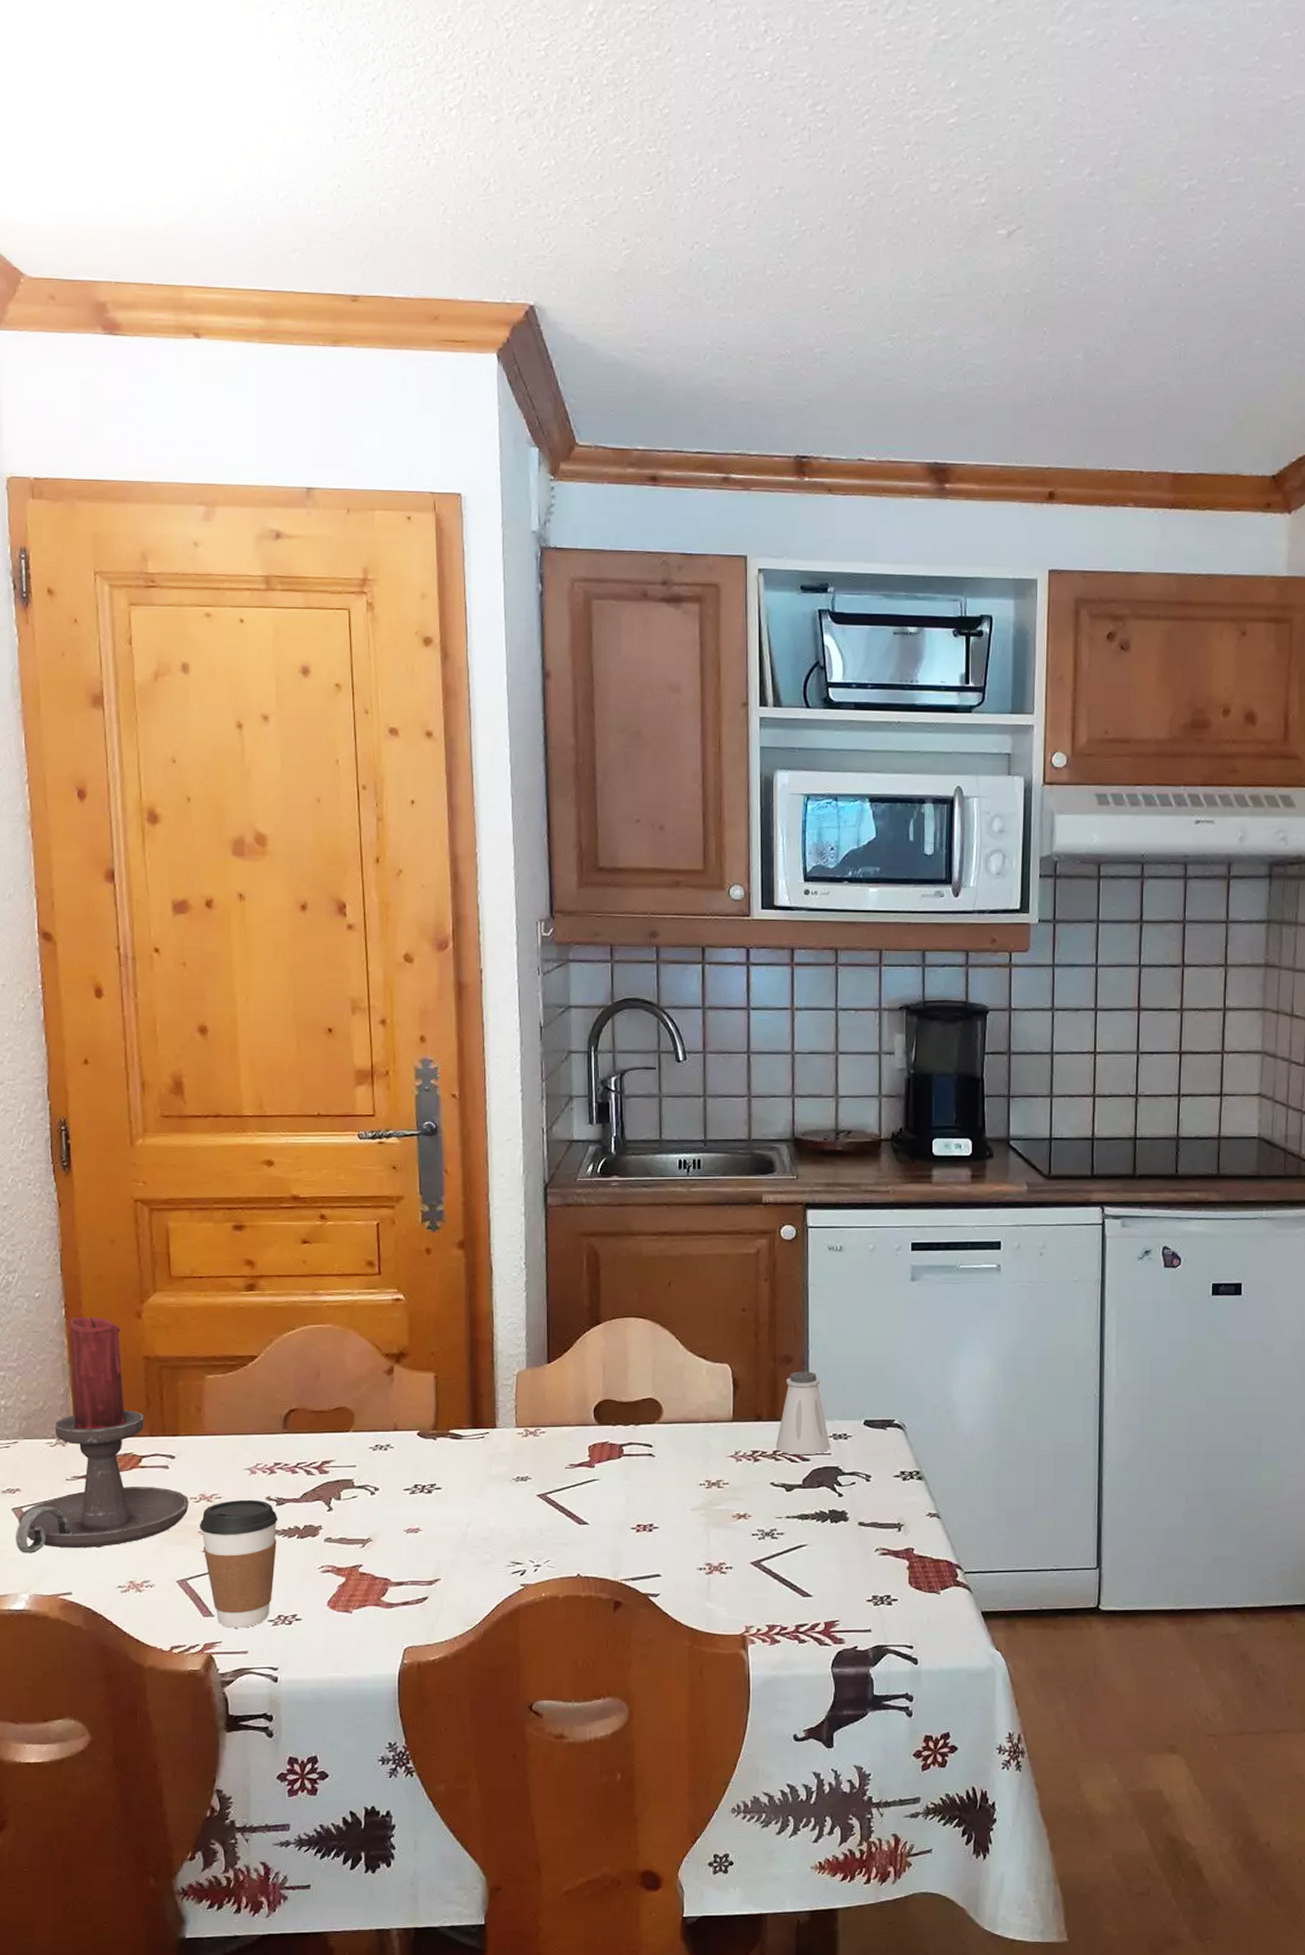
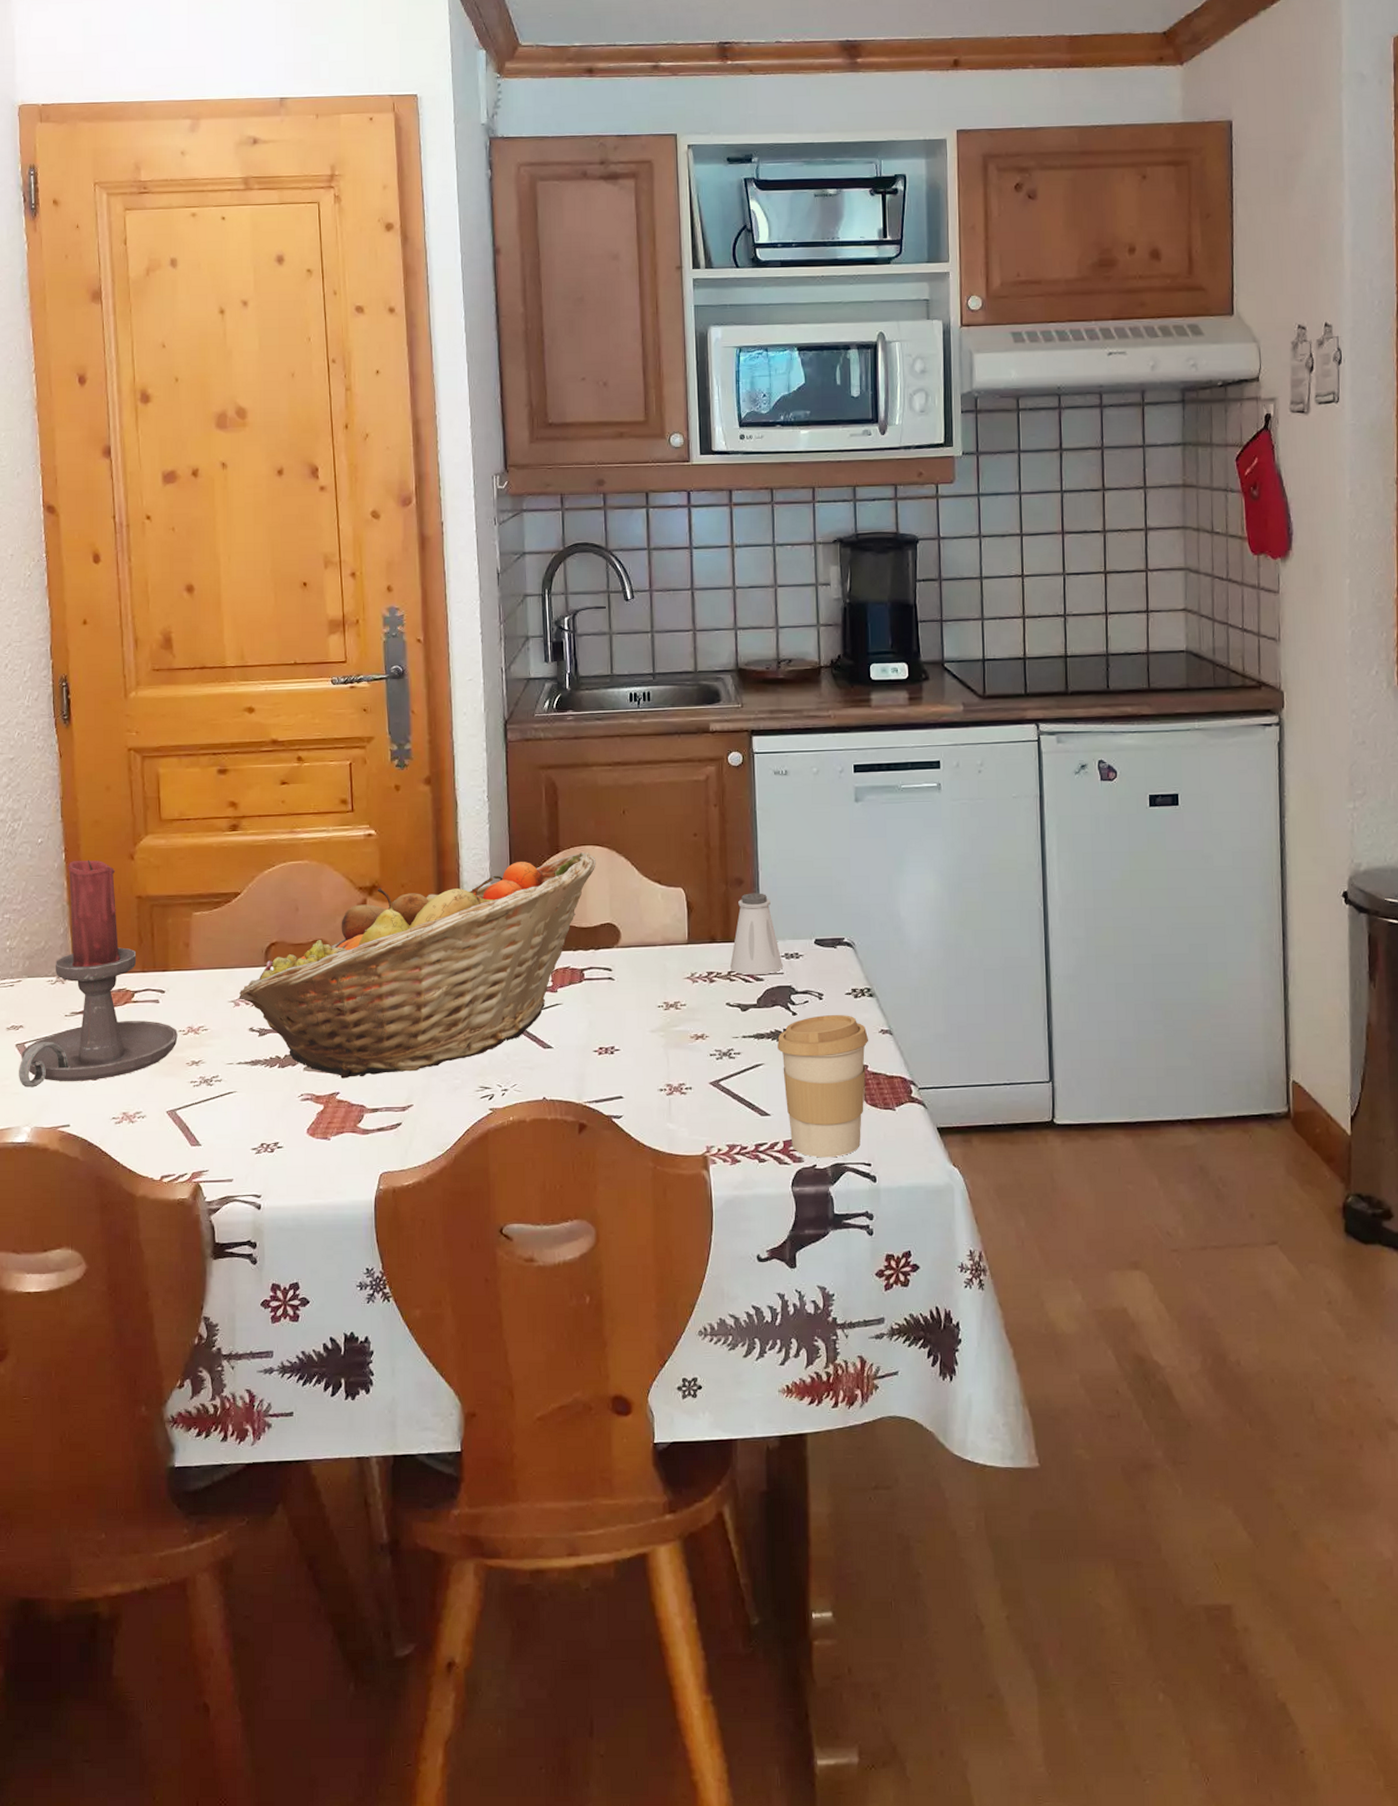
coffee cup: present [199,1499,278,1628] -> none [187,1031,260,1157]
fruit basket: none [255,1324,639,1551] -> present [238,852,596,1079]
coffee cup: none [822,1497,916,1640] -> present [777,1015,869,1158]

